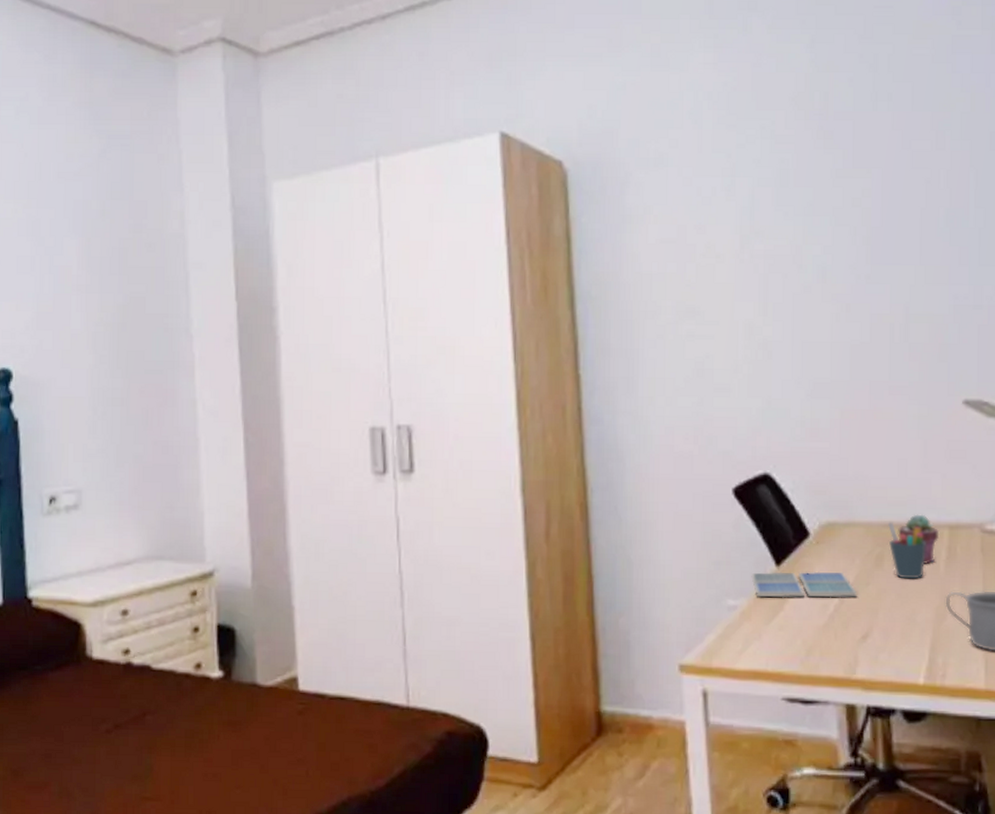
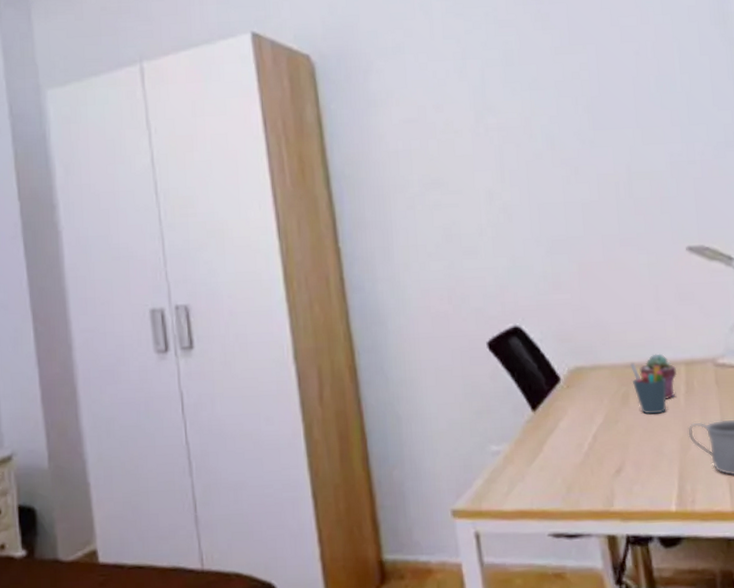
drink coaster: present [751,571,857,598] -> none [510,412,608,442]

